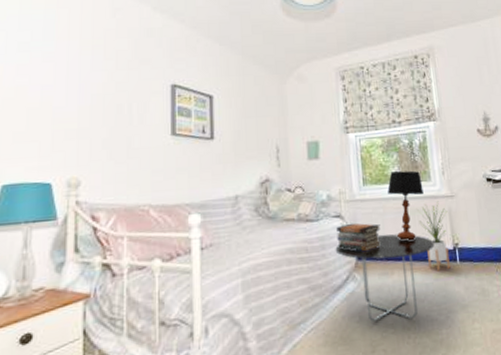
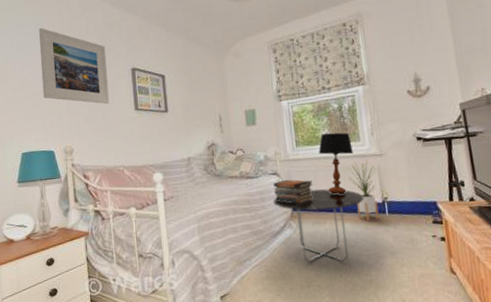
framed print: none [44,26,139,126] -> present [39,28,110,105]

